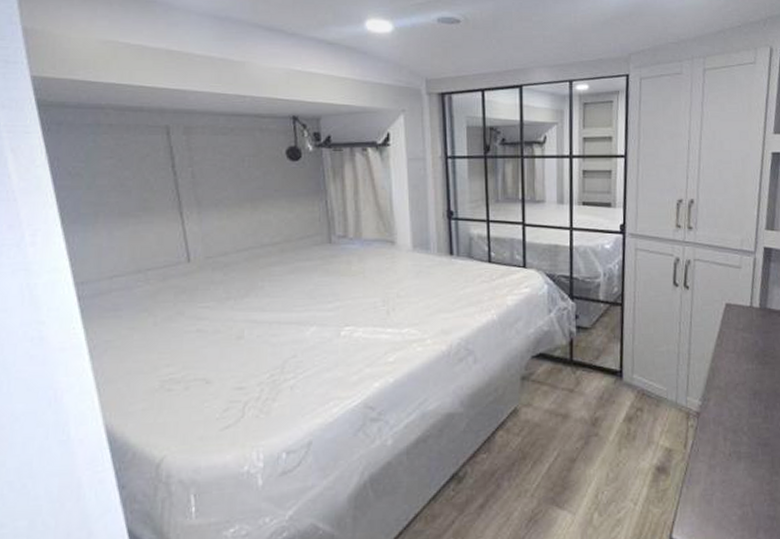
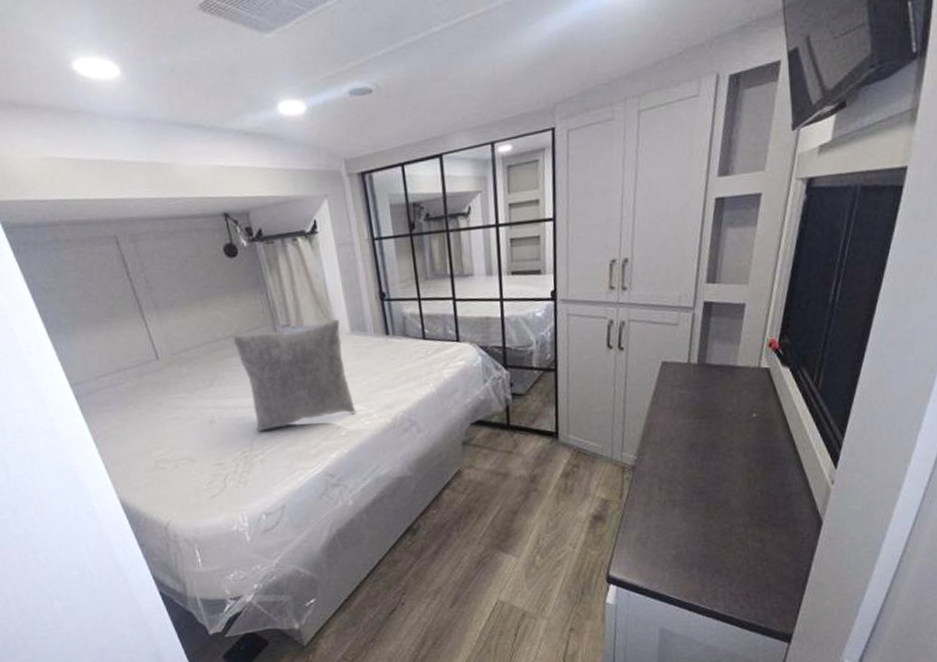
pillow: none [281,235,409,351] -> present [232,319,357,431]

